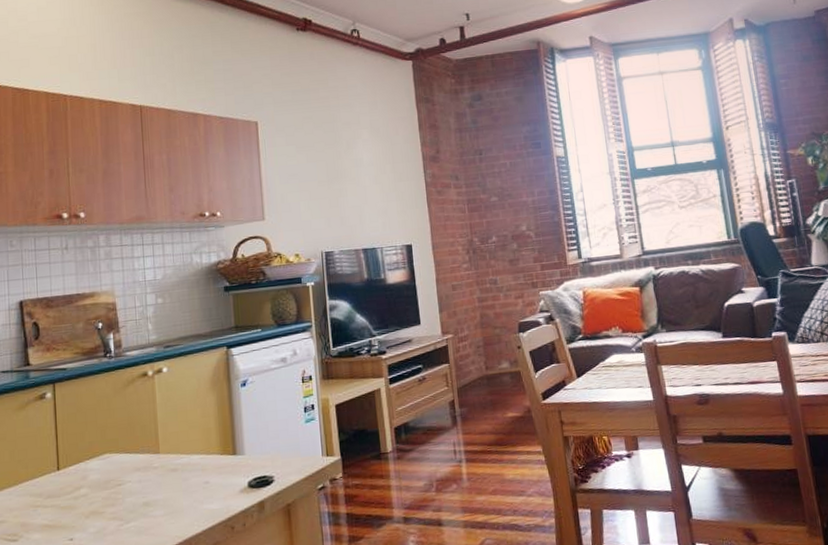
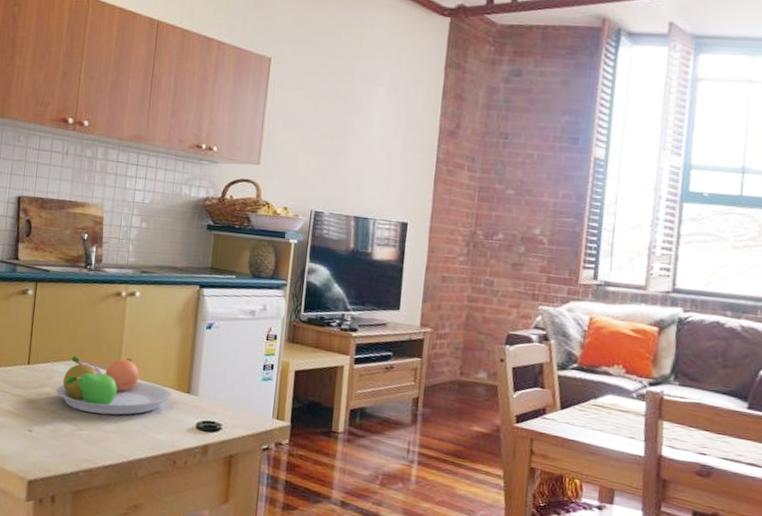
fruit bowl: none [93,436,217,503] -> present [56,355,172,415]

